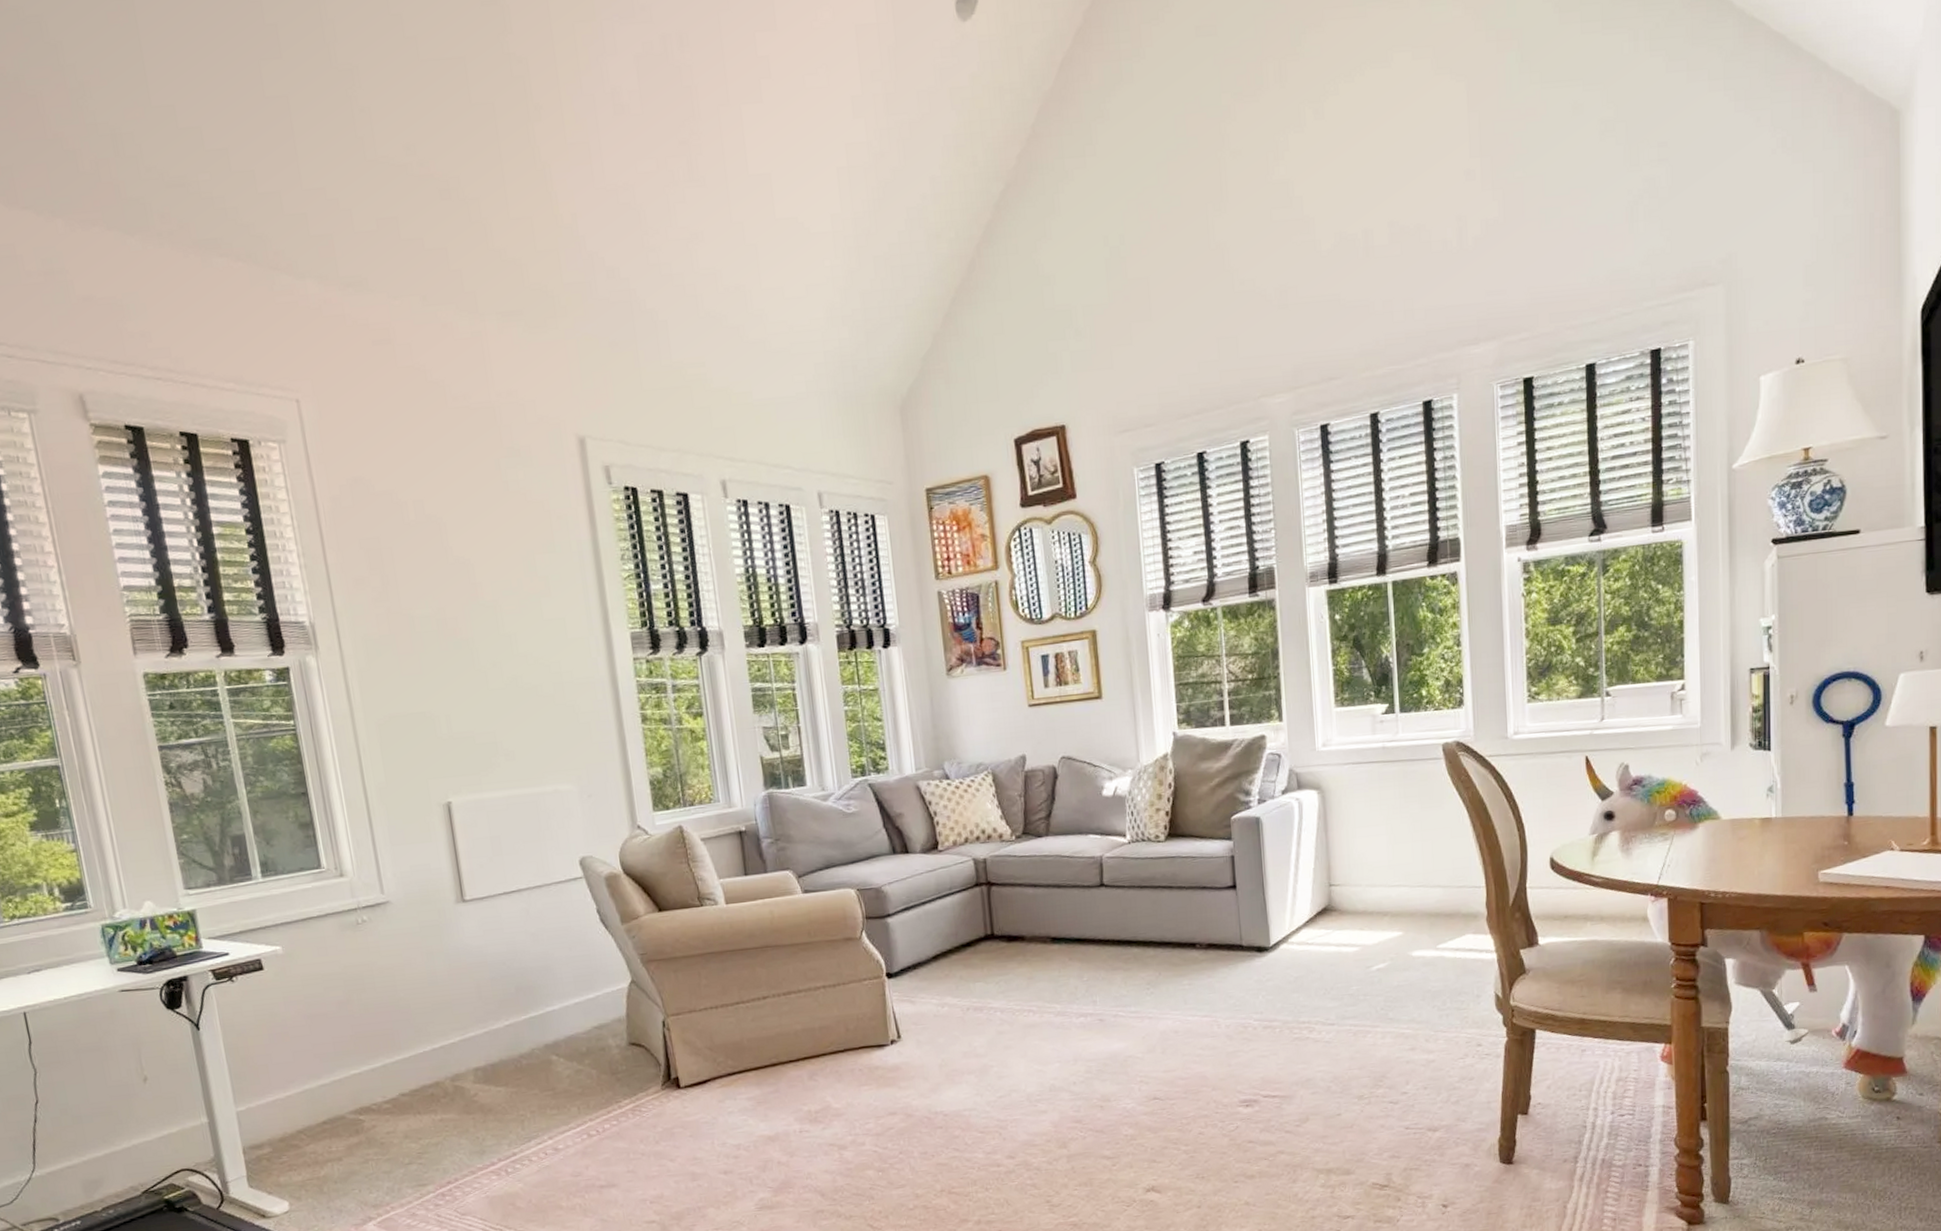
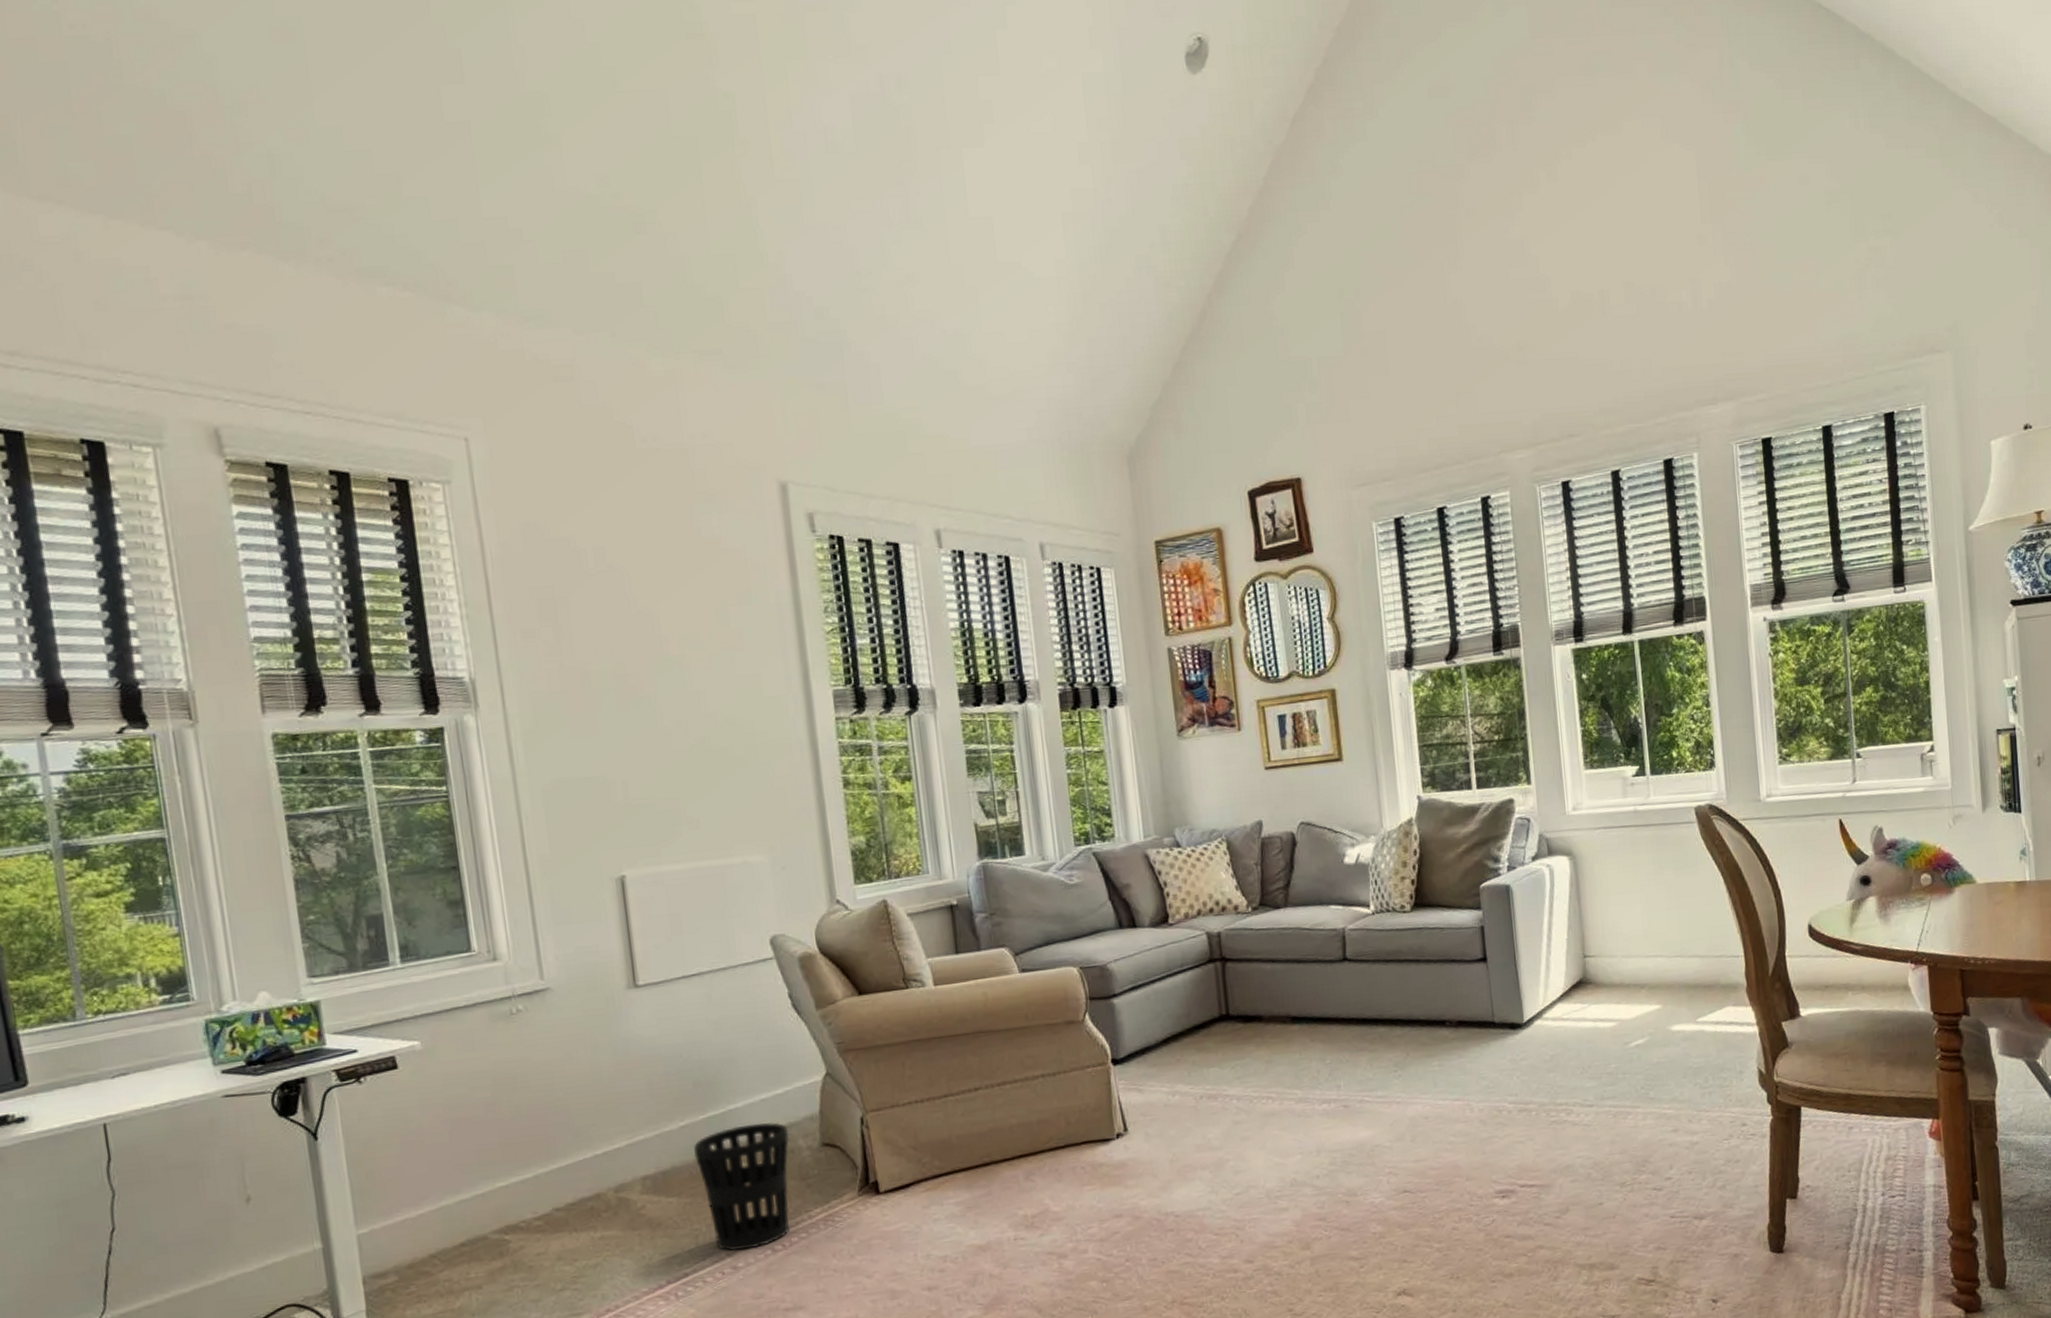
wastebasket: none [518,1023,602,1135] -> present [693,1122,790,1251]

